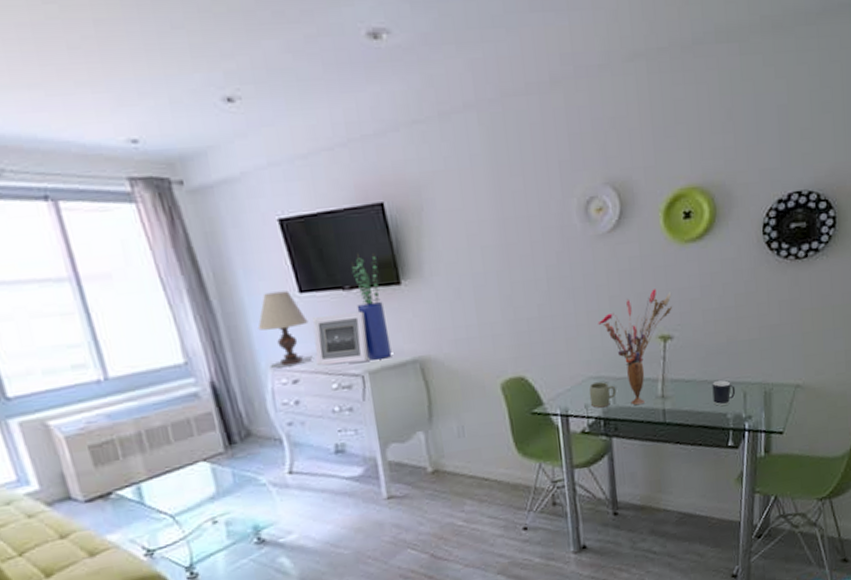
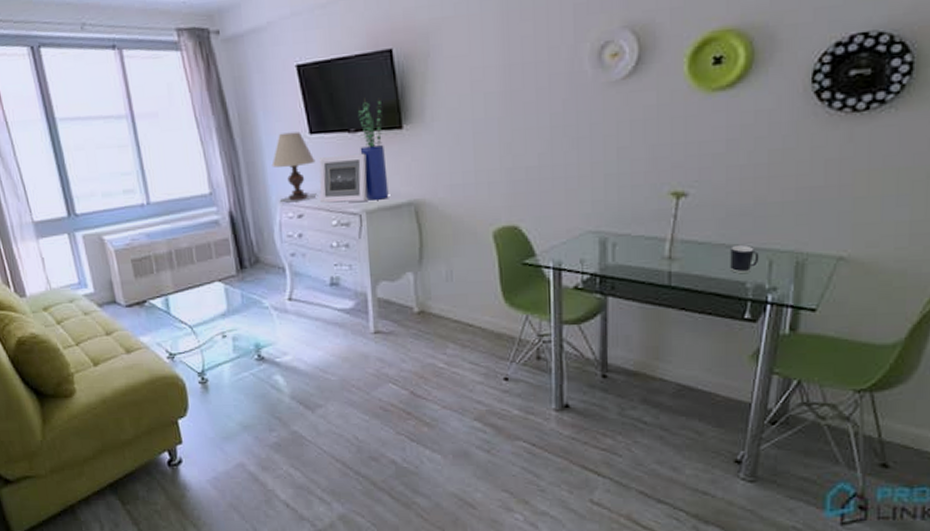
mug: present [588,382,617,408] -> none [586,237,617,264]
bouquet: present [598,289,672,405] -> none [602,141,691,265]

